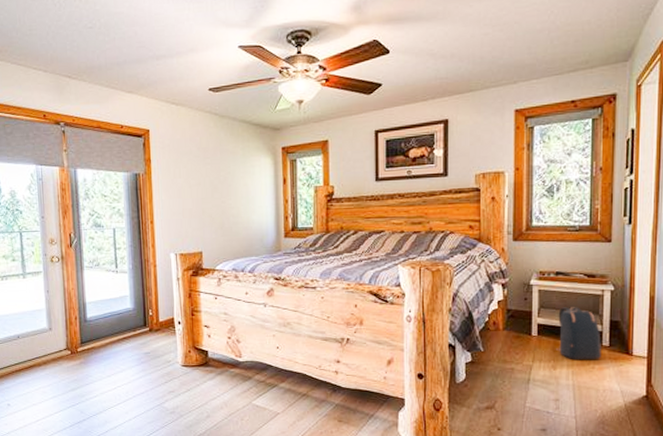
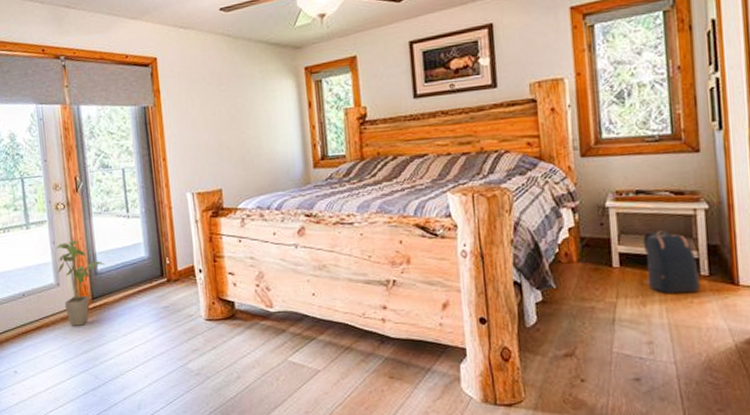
house plant: none [50,290,94,366] -> present [56,240,105,326]

